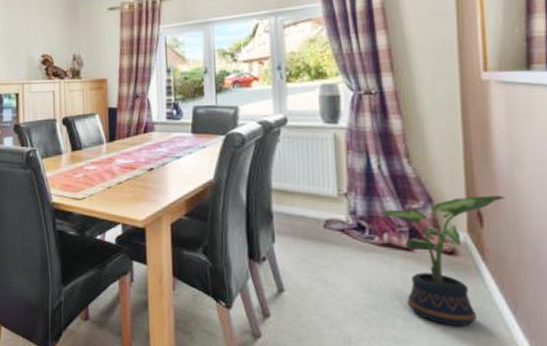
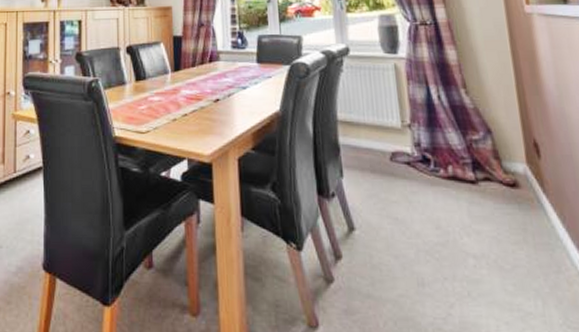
potted plant: present [379,195,505,327] -> none [442,125,558,264]

